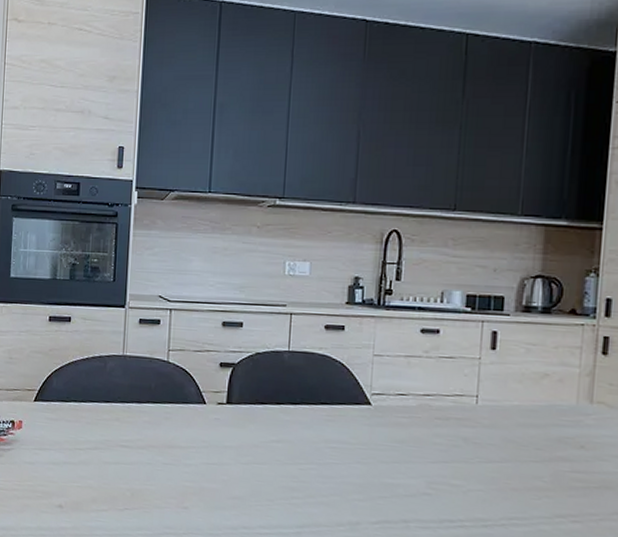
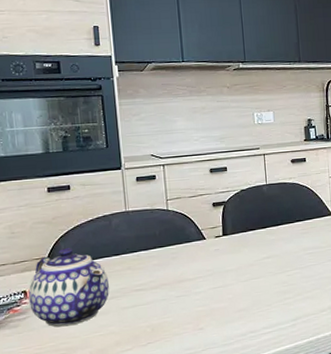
teapot: none [15,383,95,469] -> present [28,247,109,327]

